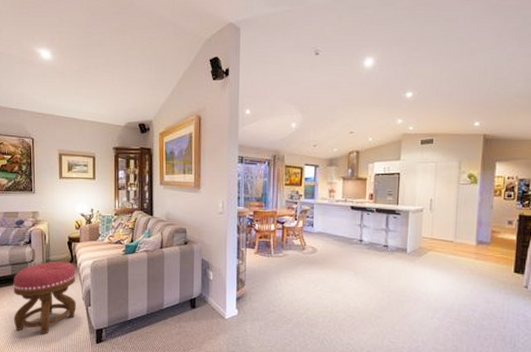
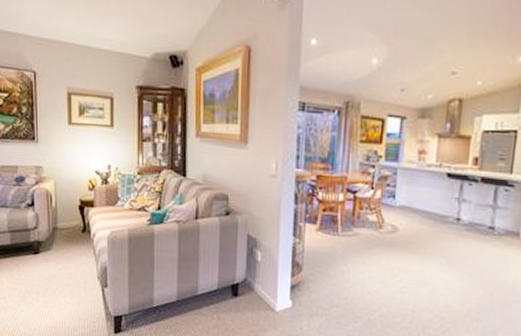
ottoman: present [13,261,76,335] -> none [13,229,90,320]

